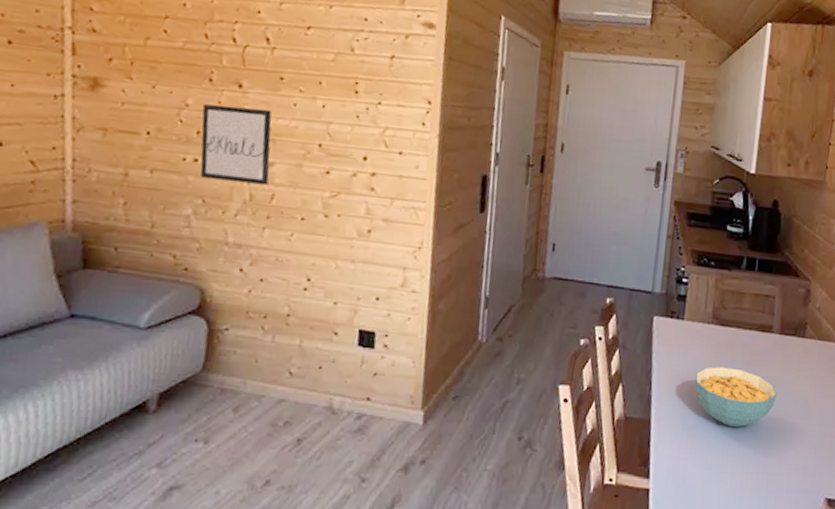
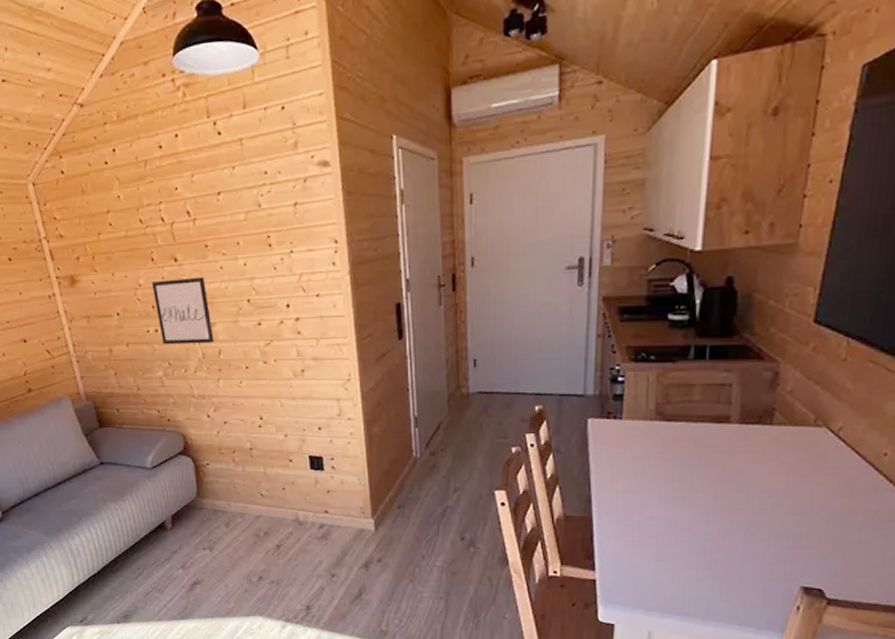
cereal bowl: present [695,366,777,428] -> none [639,462,737,521]

